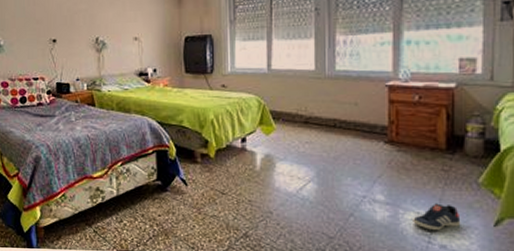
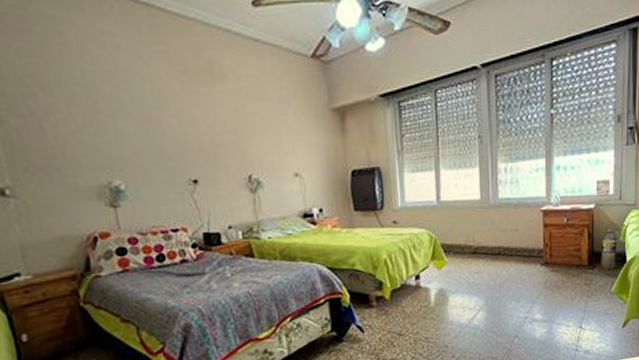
sneaker: present [413,203,461,231] -> none [564,314,599,340]

